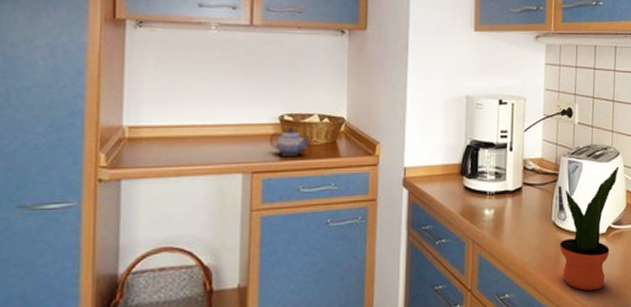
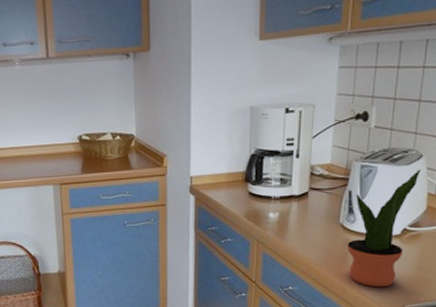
teapot: present [270,128,310,156] -> none [72,146,106,170]

